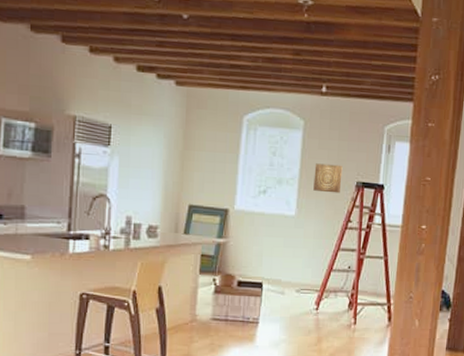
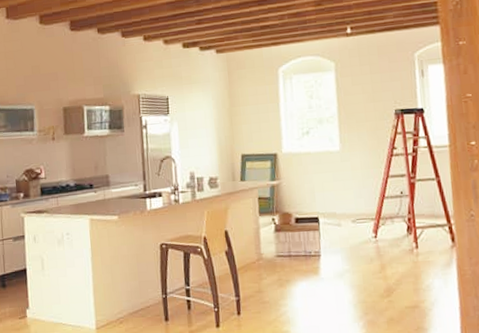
wall art: present [313,163,343,193] -> none [351,96,380,125]

